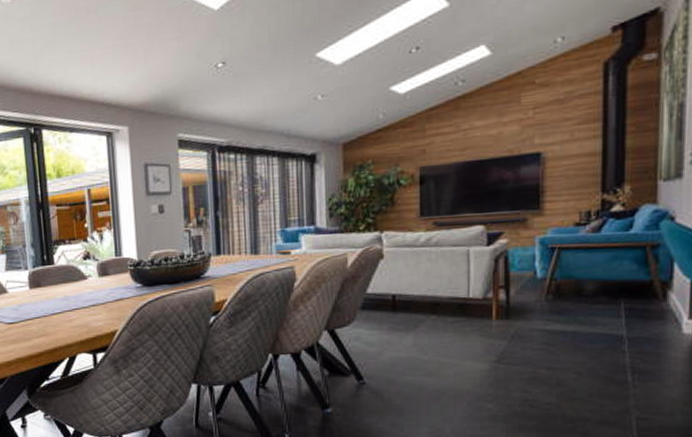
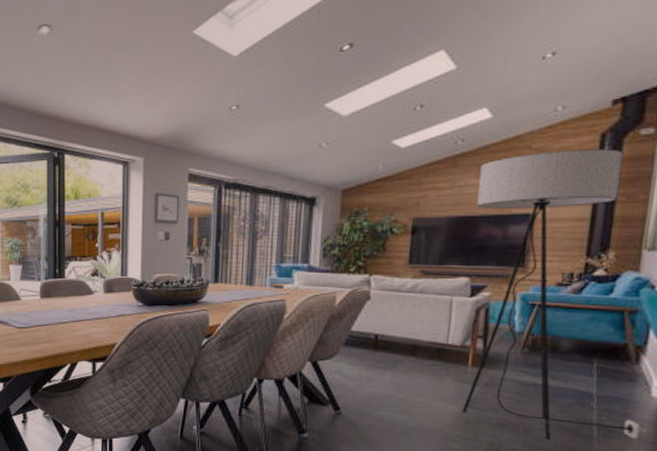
floor lamp: none [485,77,682,390] -> present [462,149,647,440]

